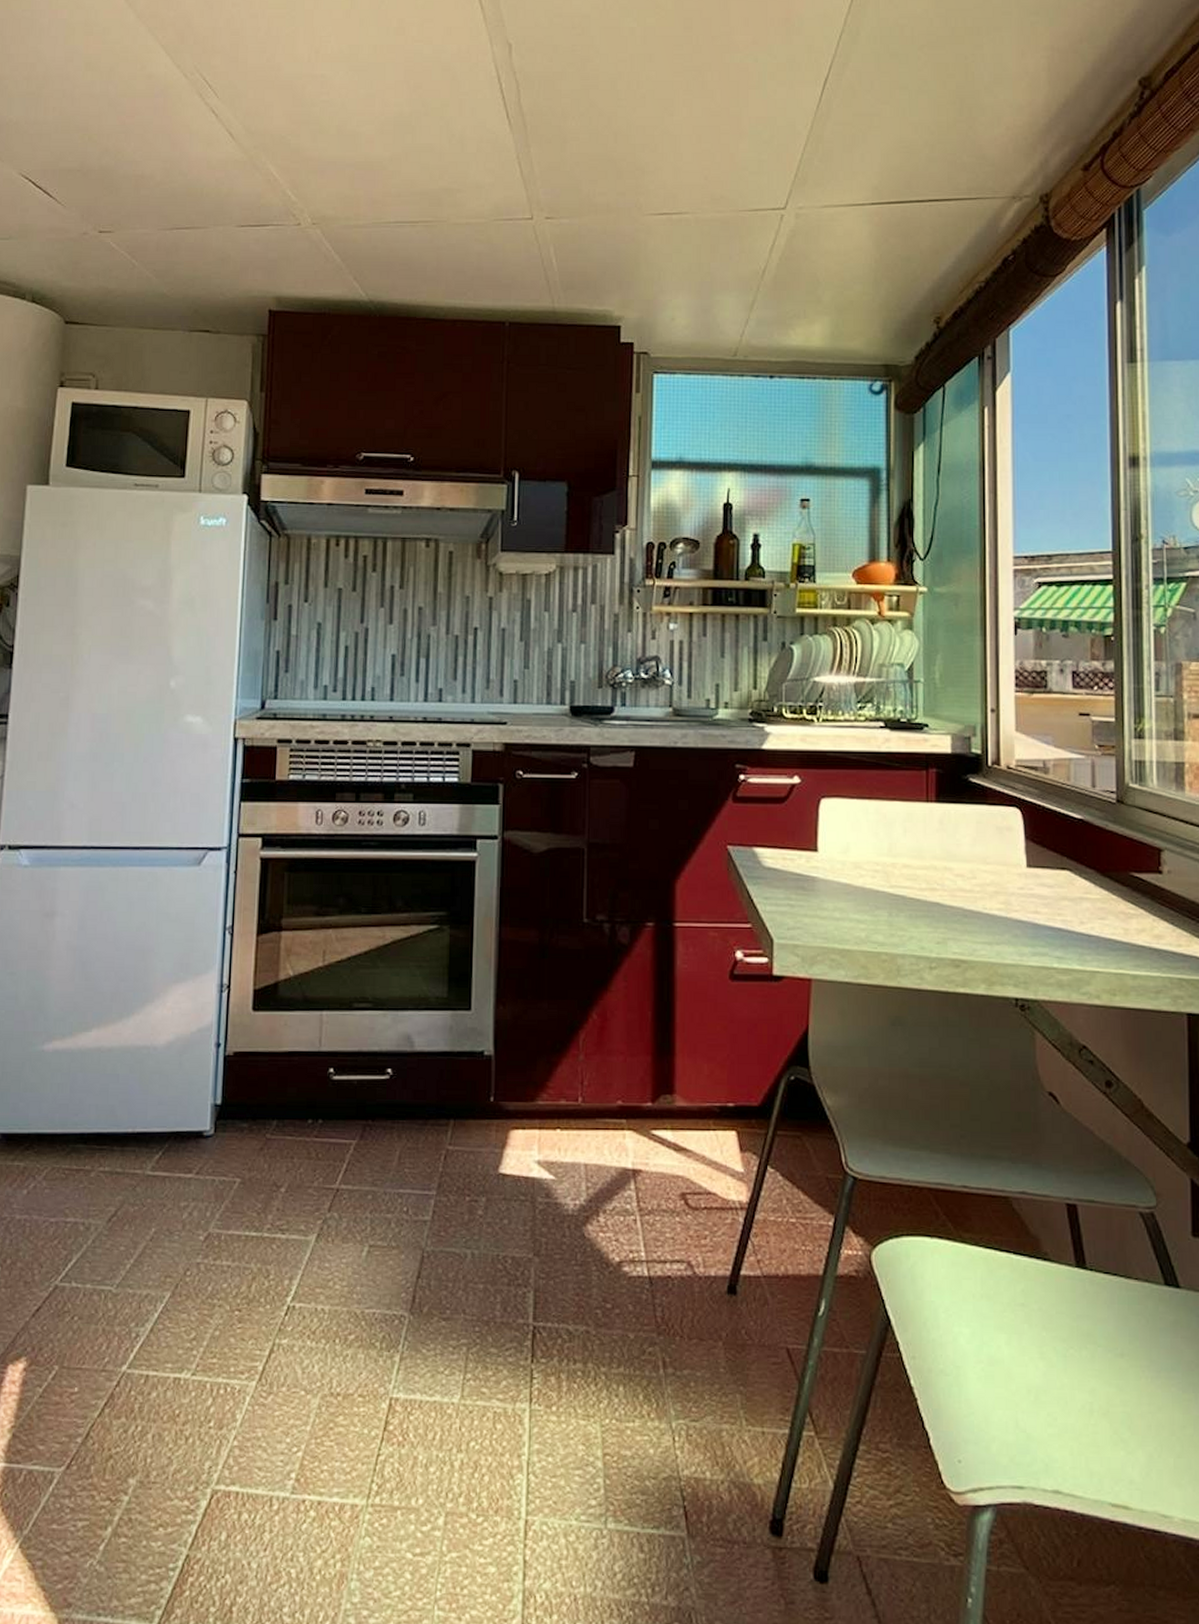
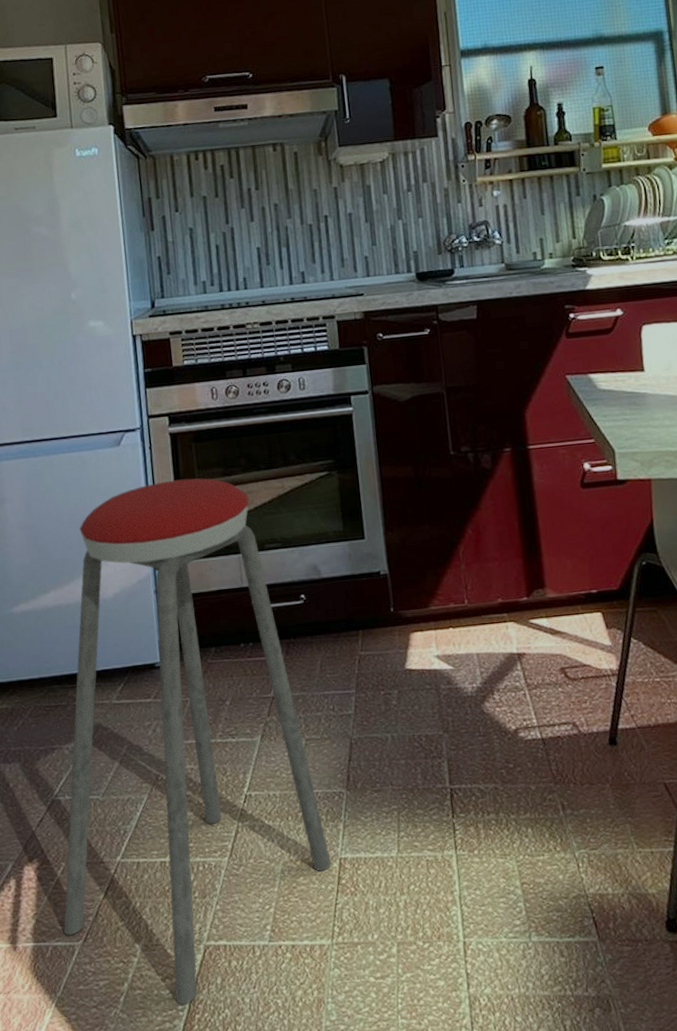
music stool: none [44,913,380,1562] -> present [63,478,331,1005]

